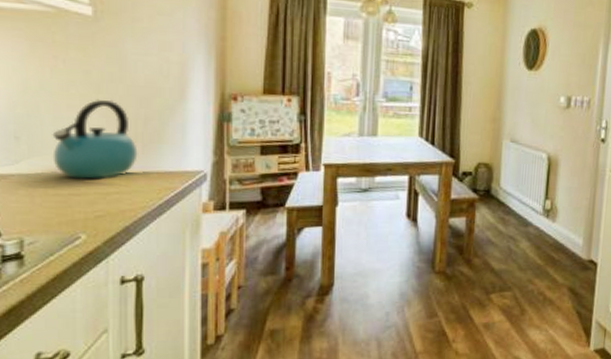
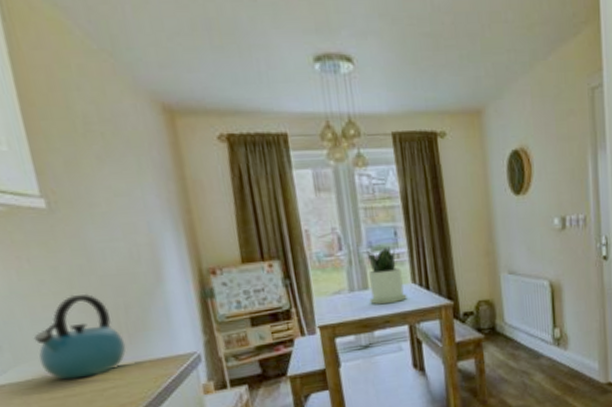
planter: none [376,98,412,153] -> present [366,247,407,305]

